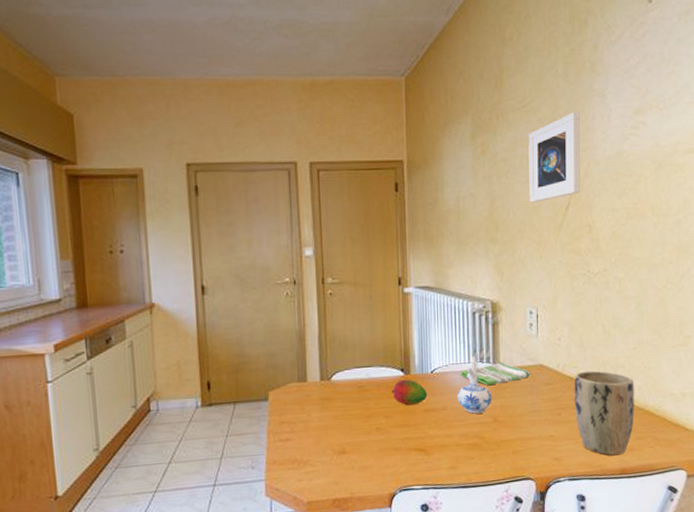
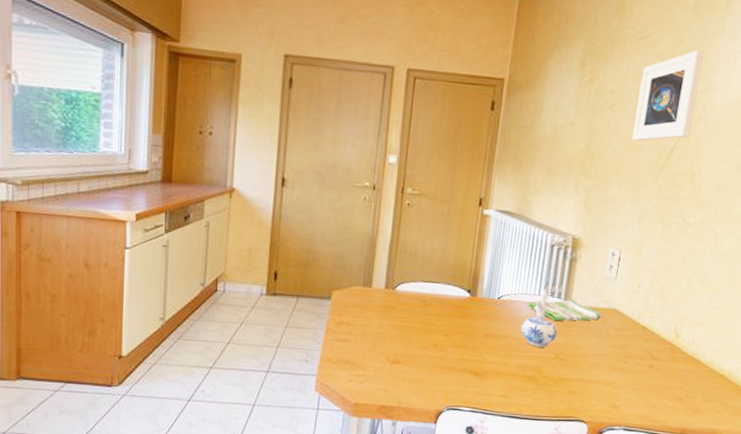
fruit: present [392,379,428,406] -> none [455,300,491,328]
plant pot: present [574,370,634,456] -> none [642,323,713,415]

